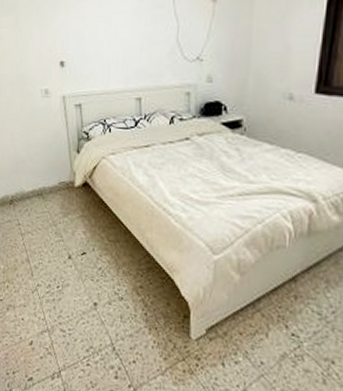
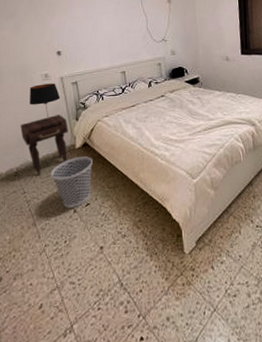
nightstand: none [17,142,68,209] -> present [20,115,68,176]
table lamp: none [27,101,61,149] -> present [30,83,61,122]
wastebasket: none [47,197,93,253] -> present [51,156,93,208]

